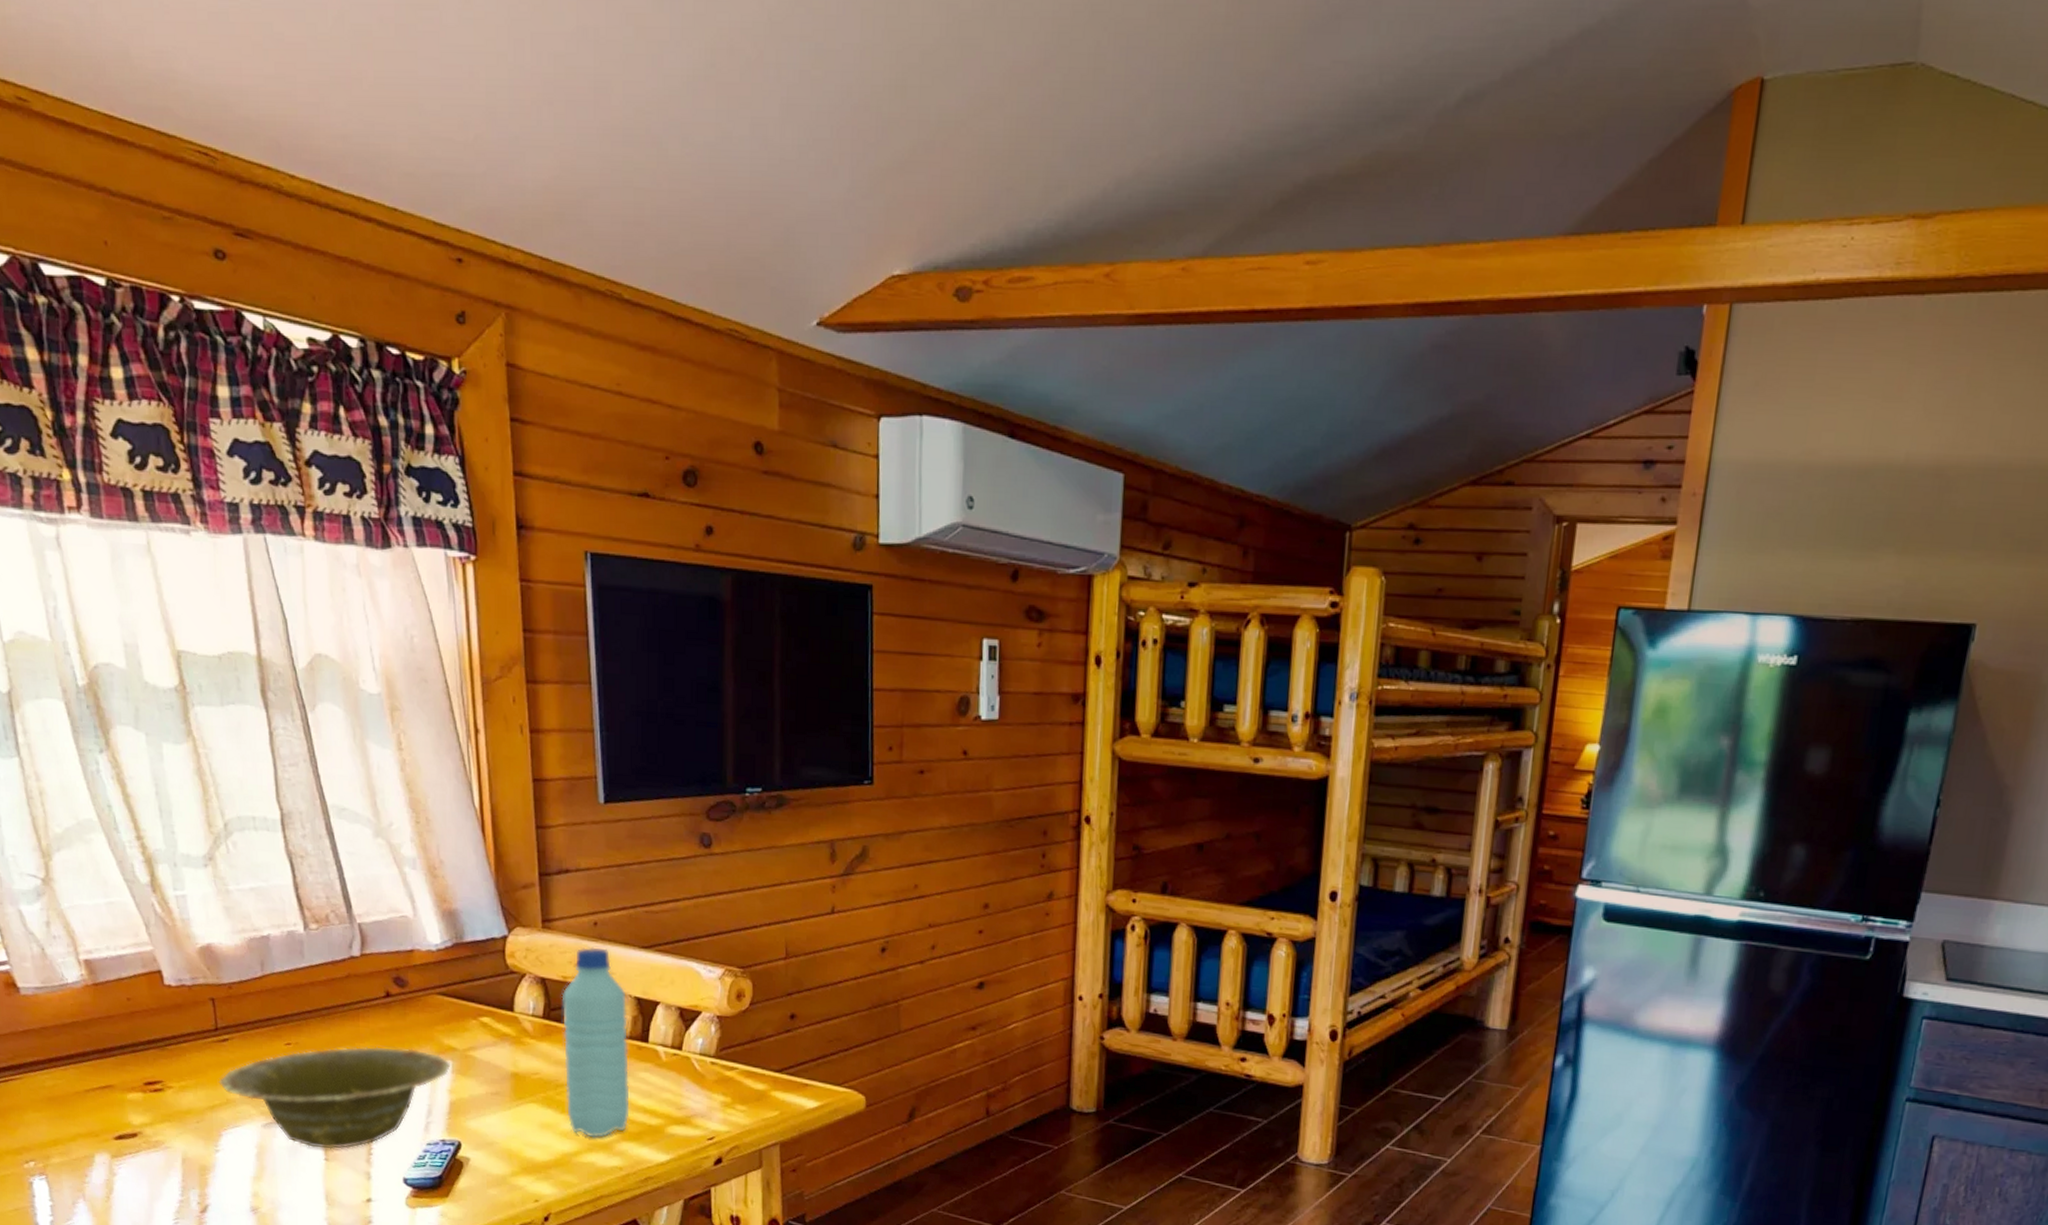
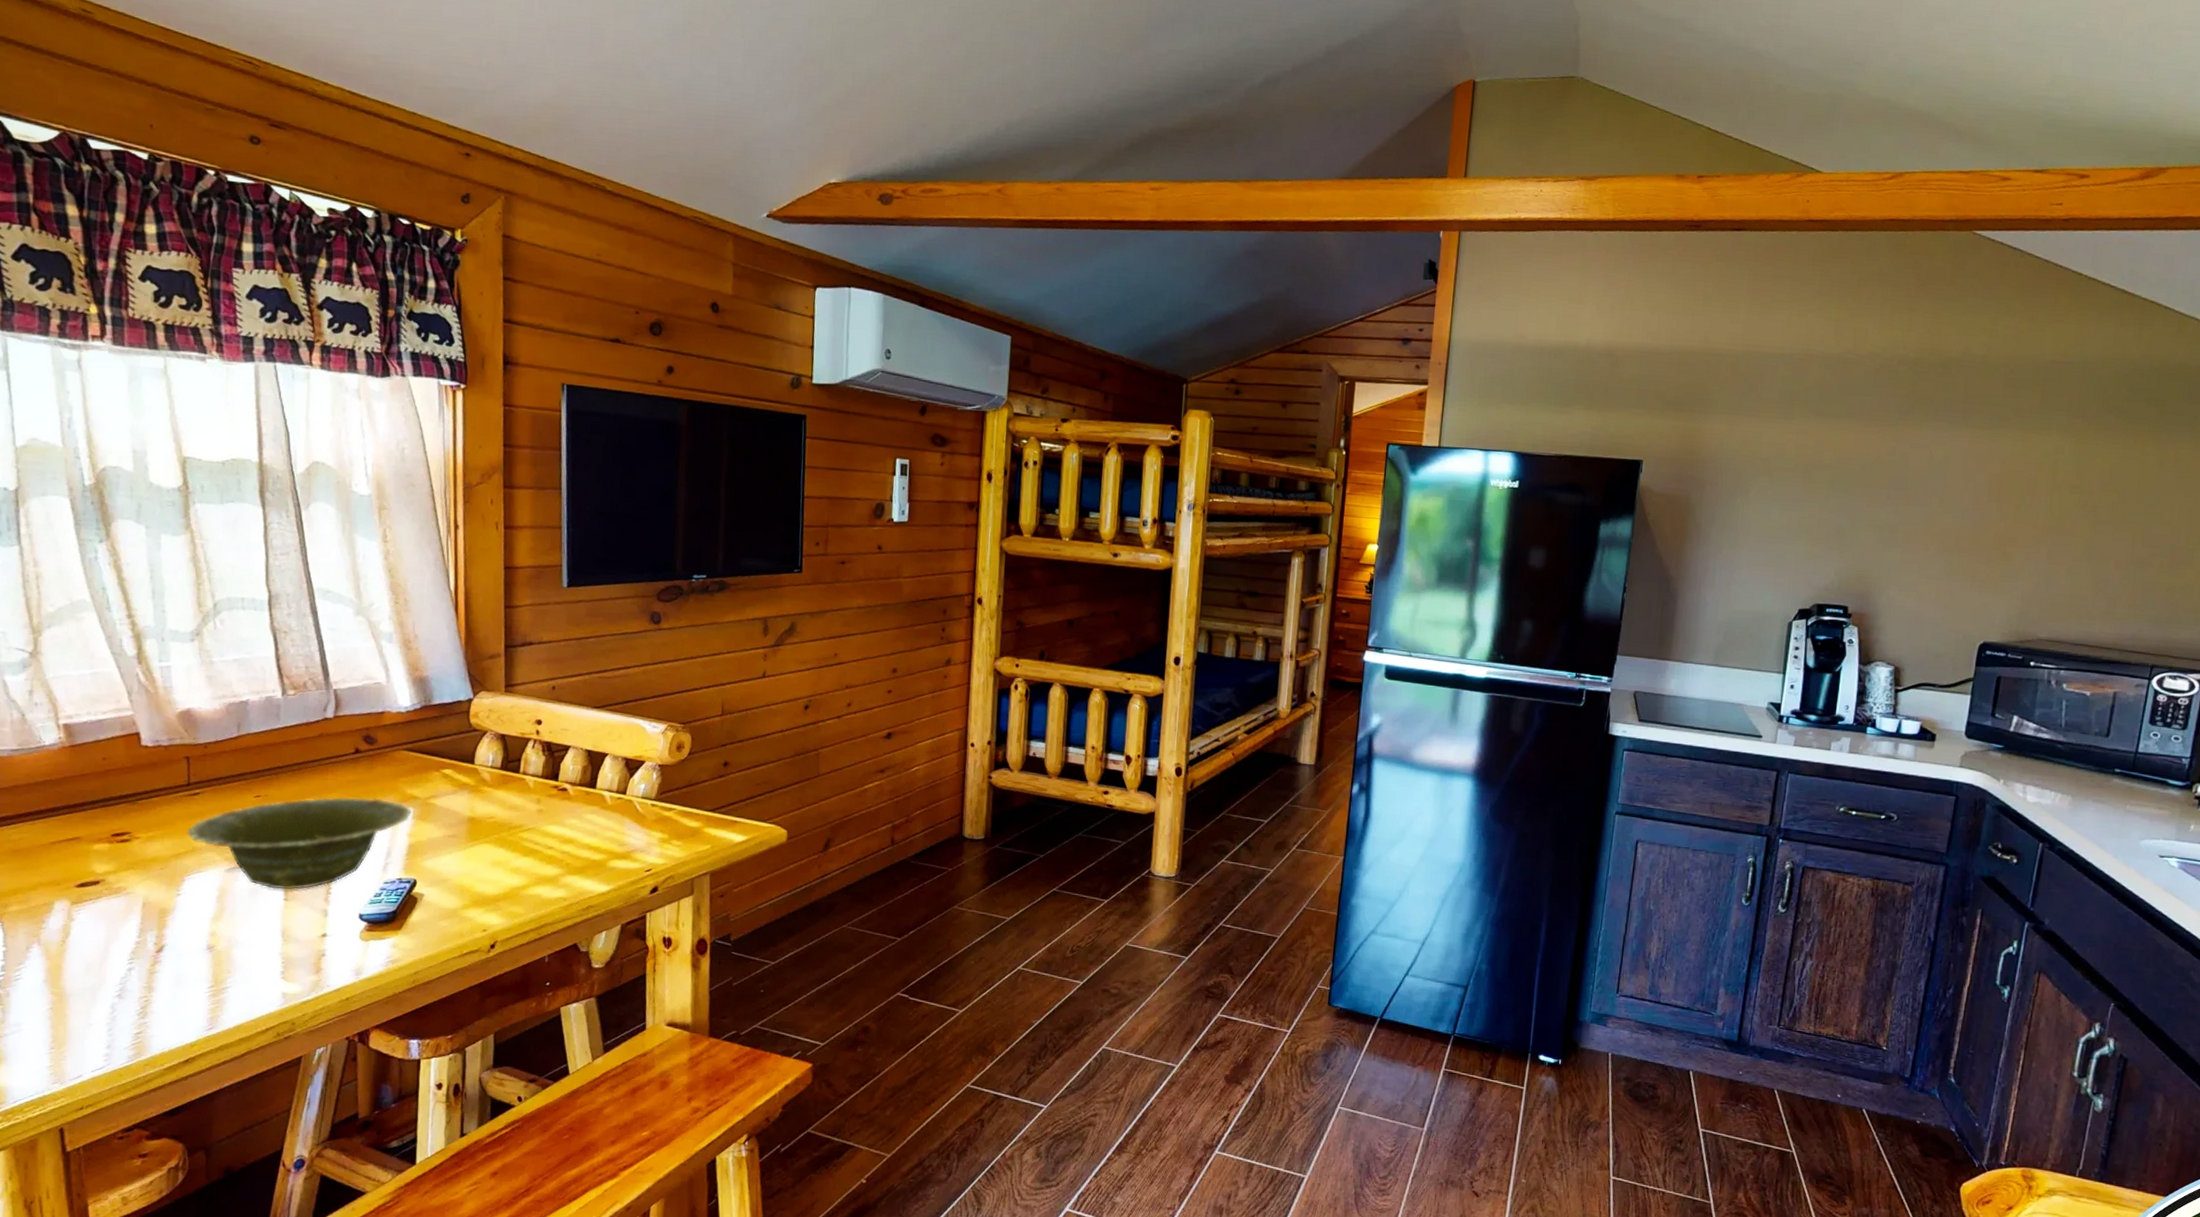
water bottle: present [561,947,630,1138] -> none [517,707,578,873]

